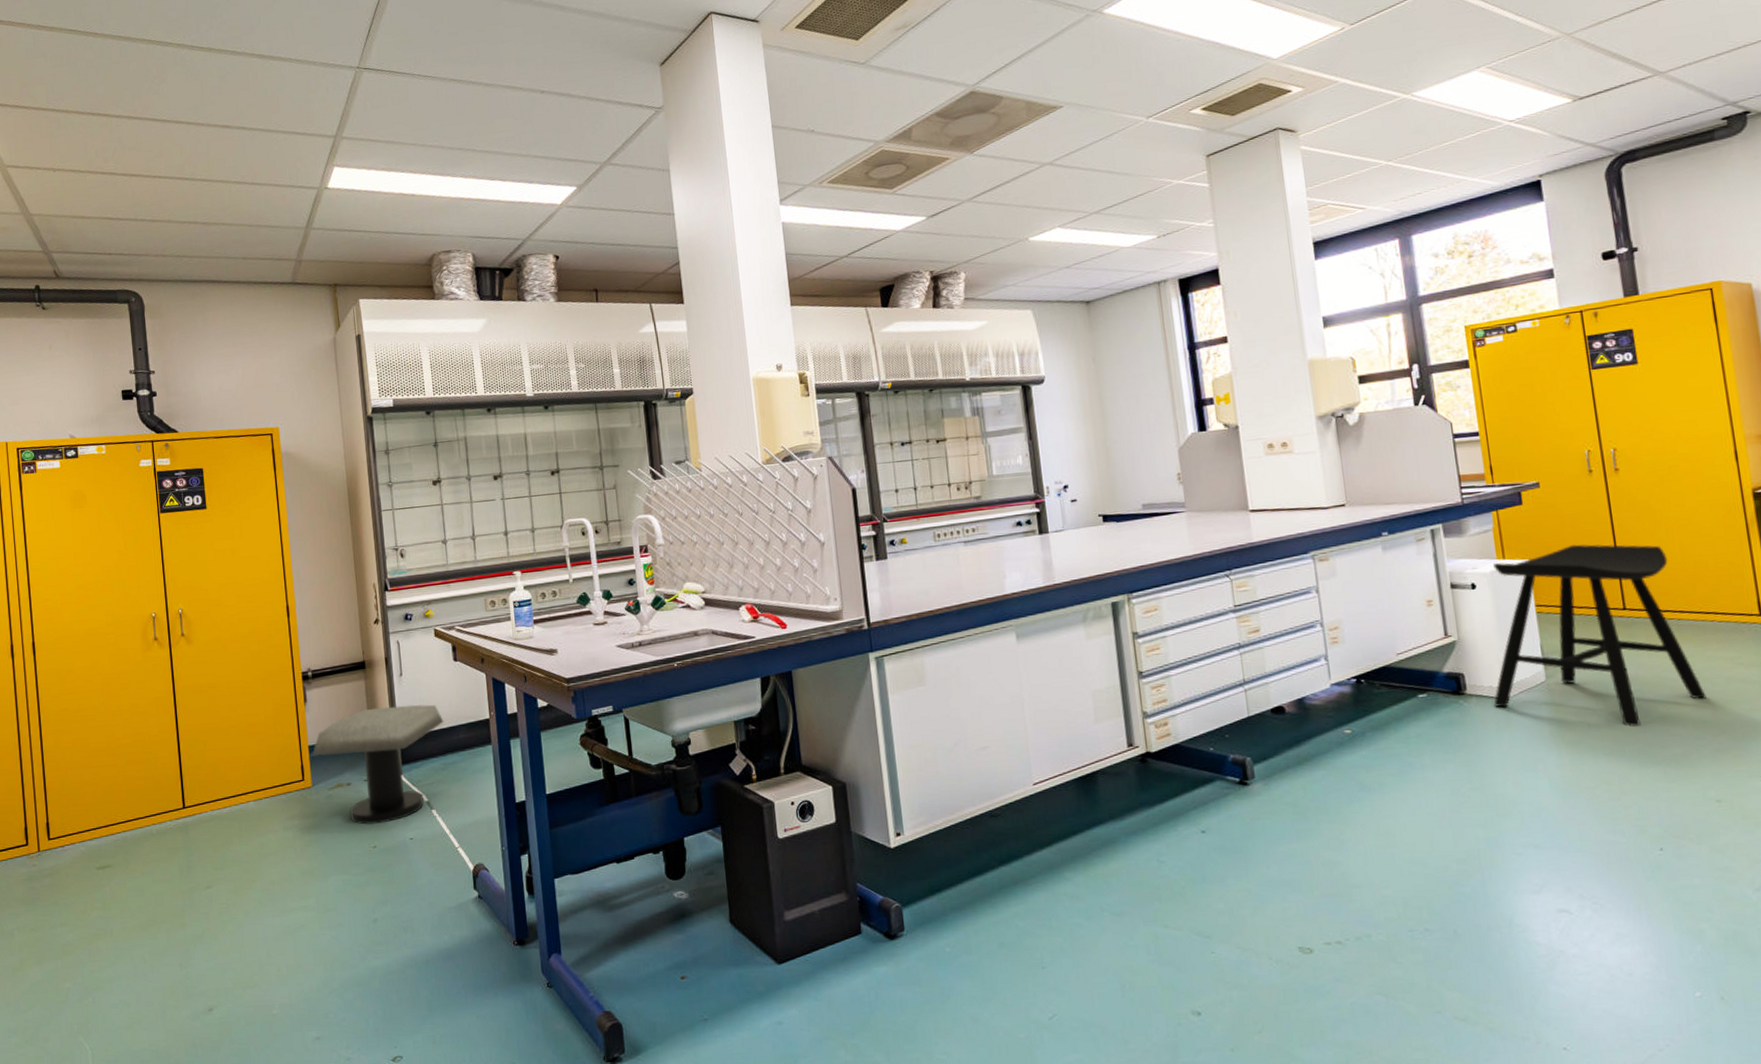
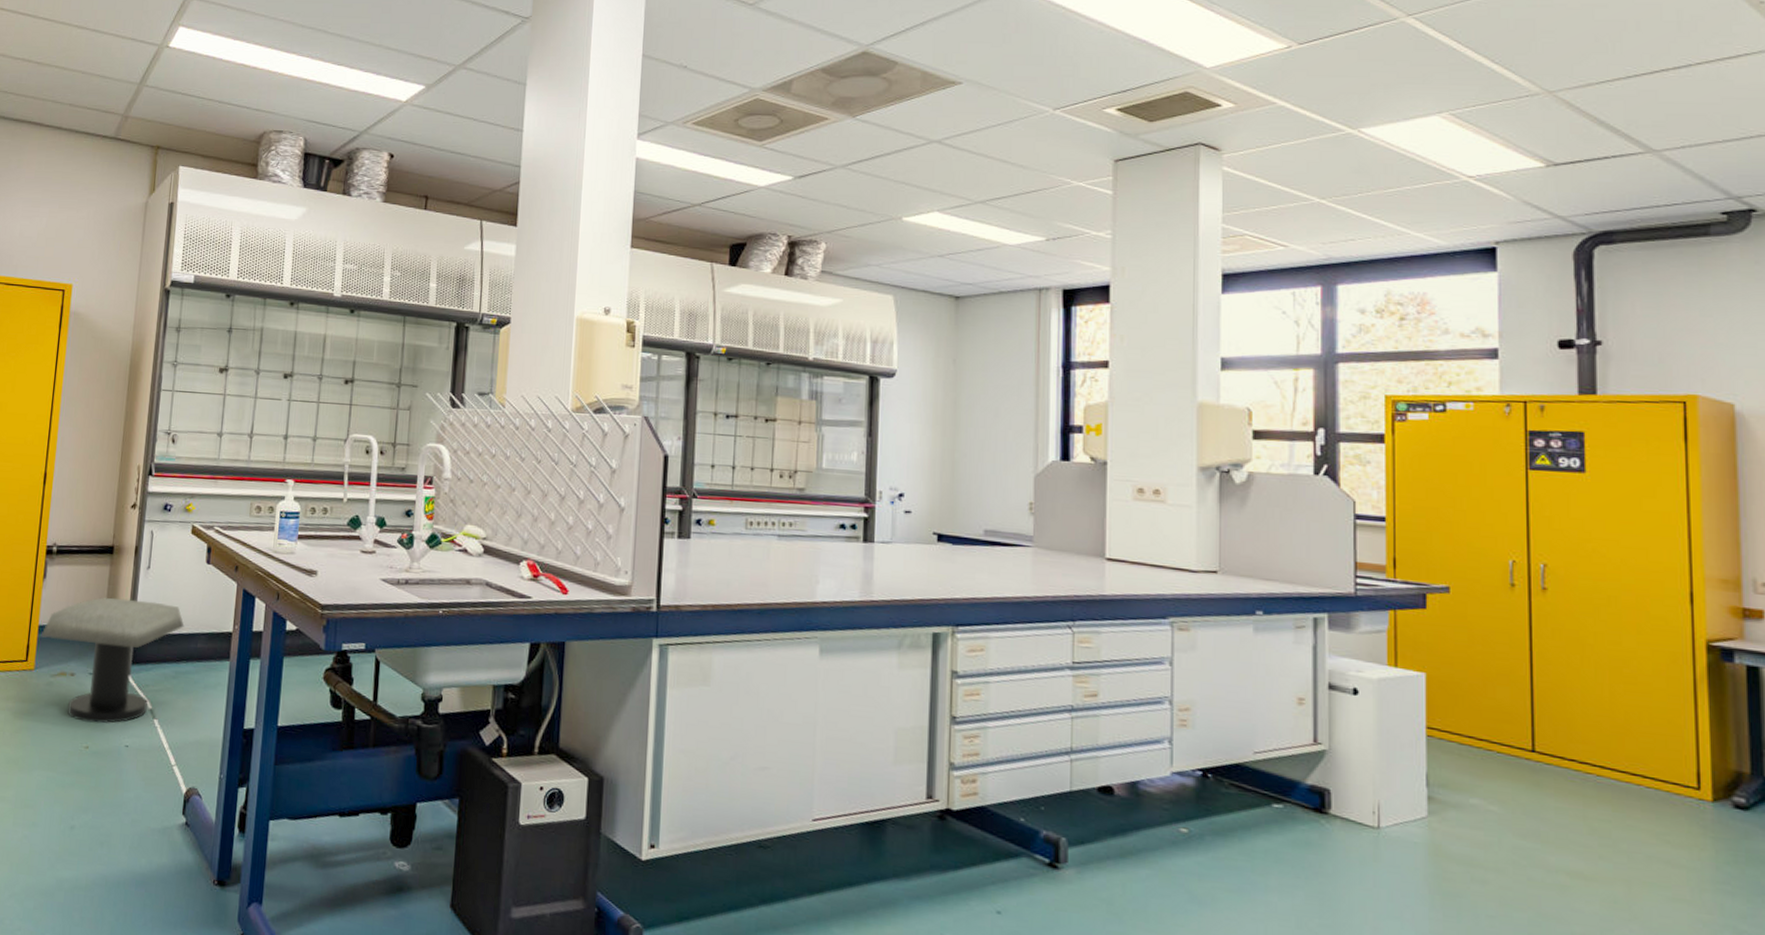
stool: present [1493,544,1707,727] -> none [1361,665,1620,891]

